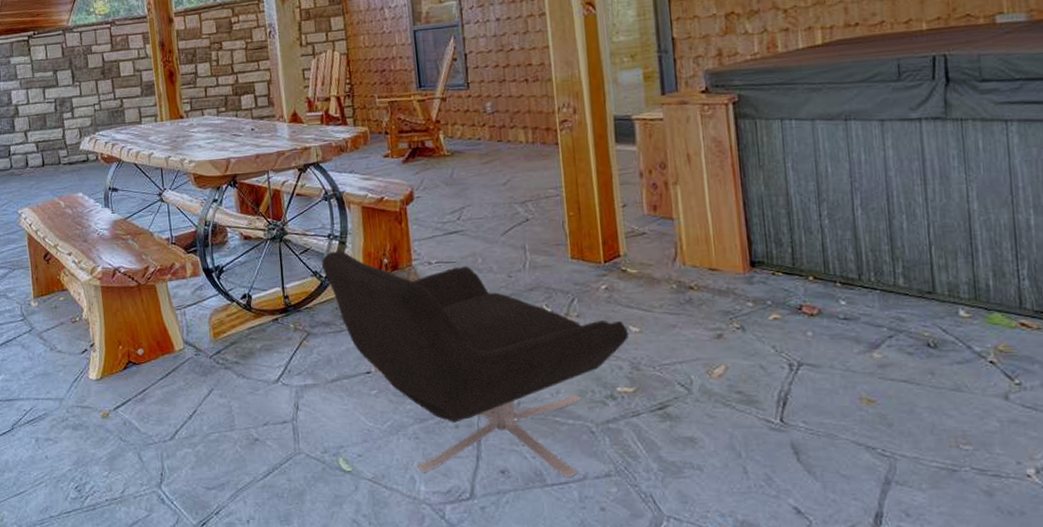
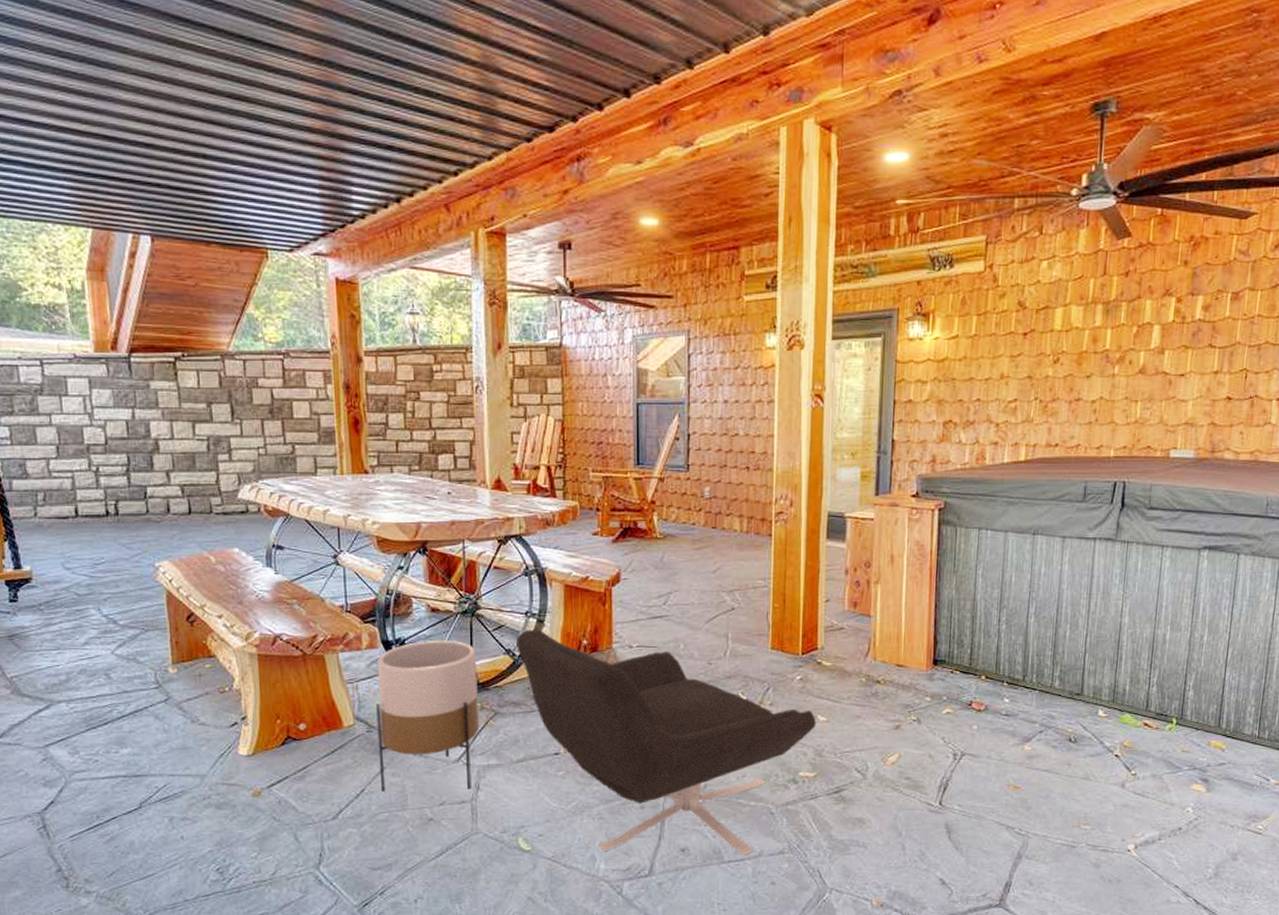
planter: none [200,265,295,412] -> present [376,641,480,791]

